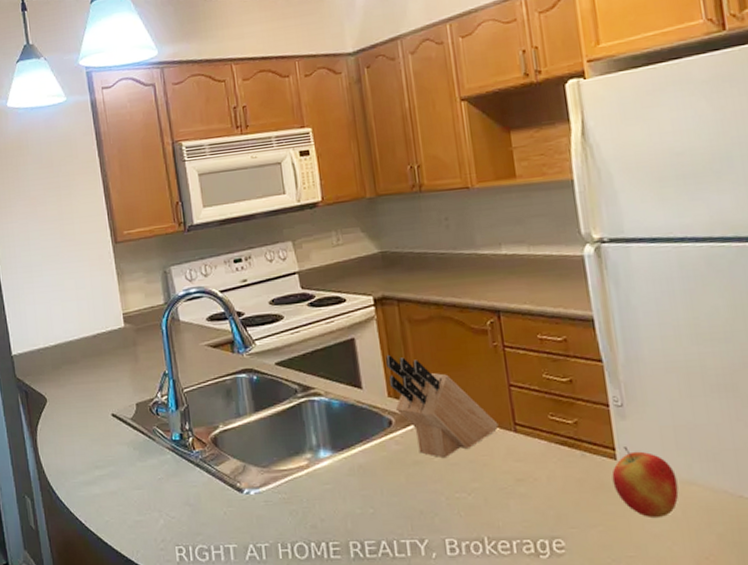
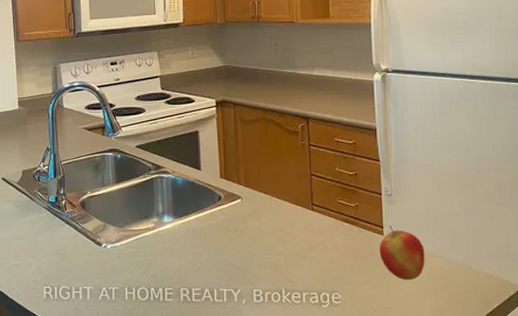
knife block: present [386,354,499,459] -> none [221,145,300,228]

